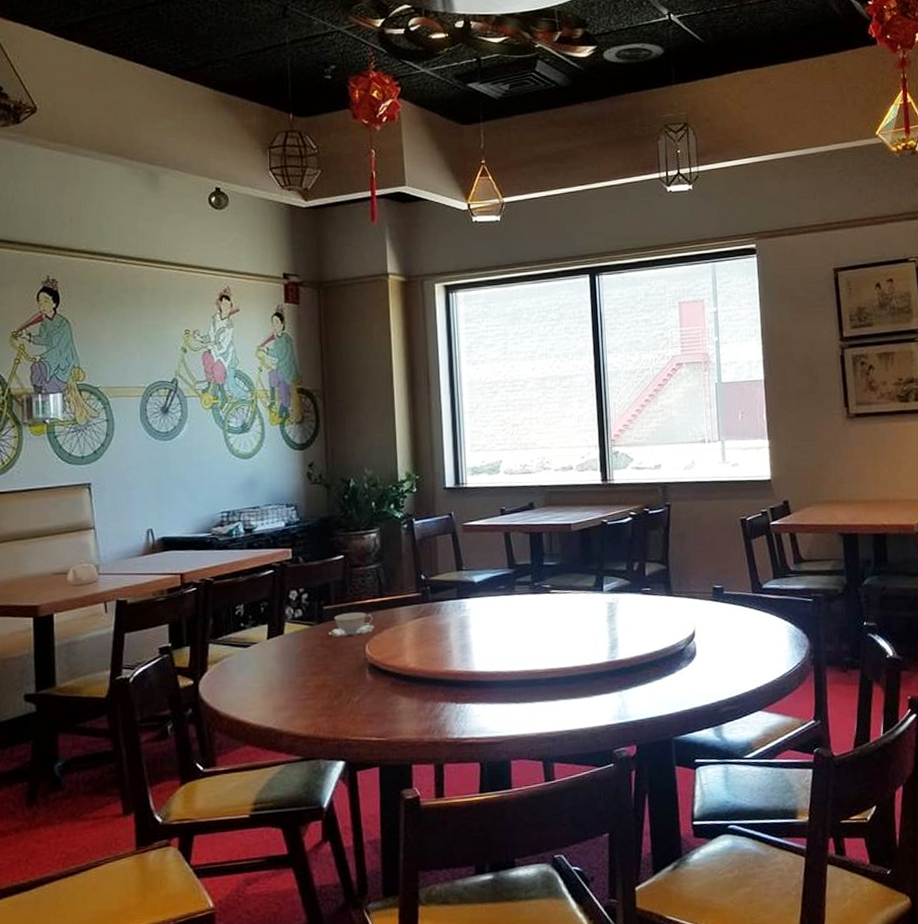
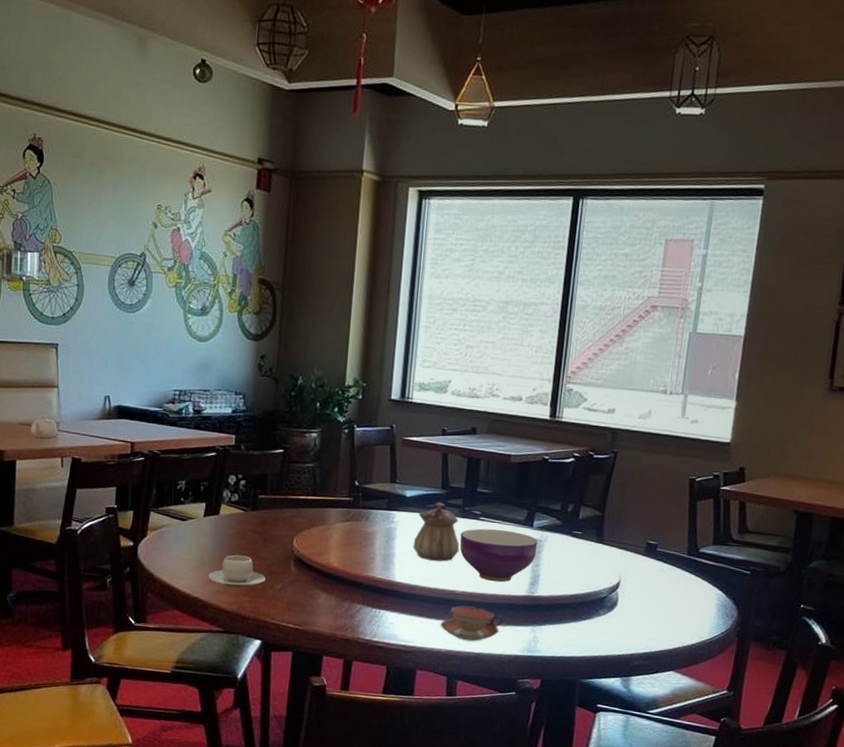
teacup: none [278,672,342,709] -> present [207,554,267,588]
teacup: present [328,612,374,637] -> none [260,505,304,529]
teapot: none [488,582,536,643] -> present [413,502,460,562]
teacup: none [527,682,589,720] -> present [440,605,503,642]
bowl: none [533,599,611,654] -> present [460,528,538,582]

